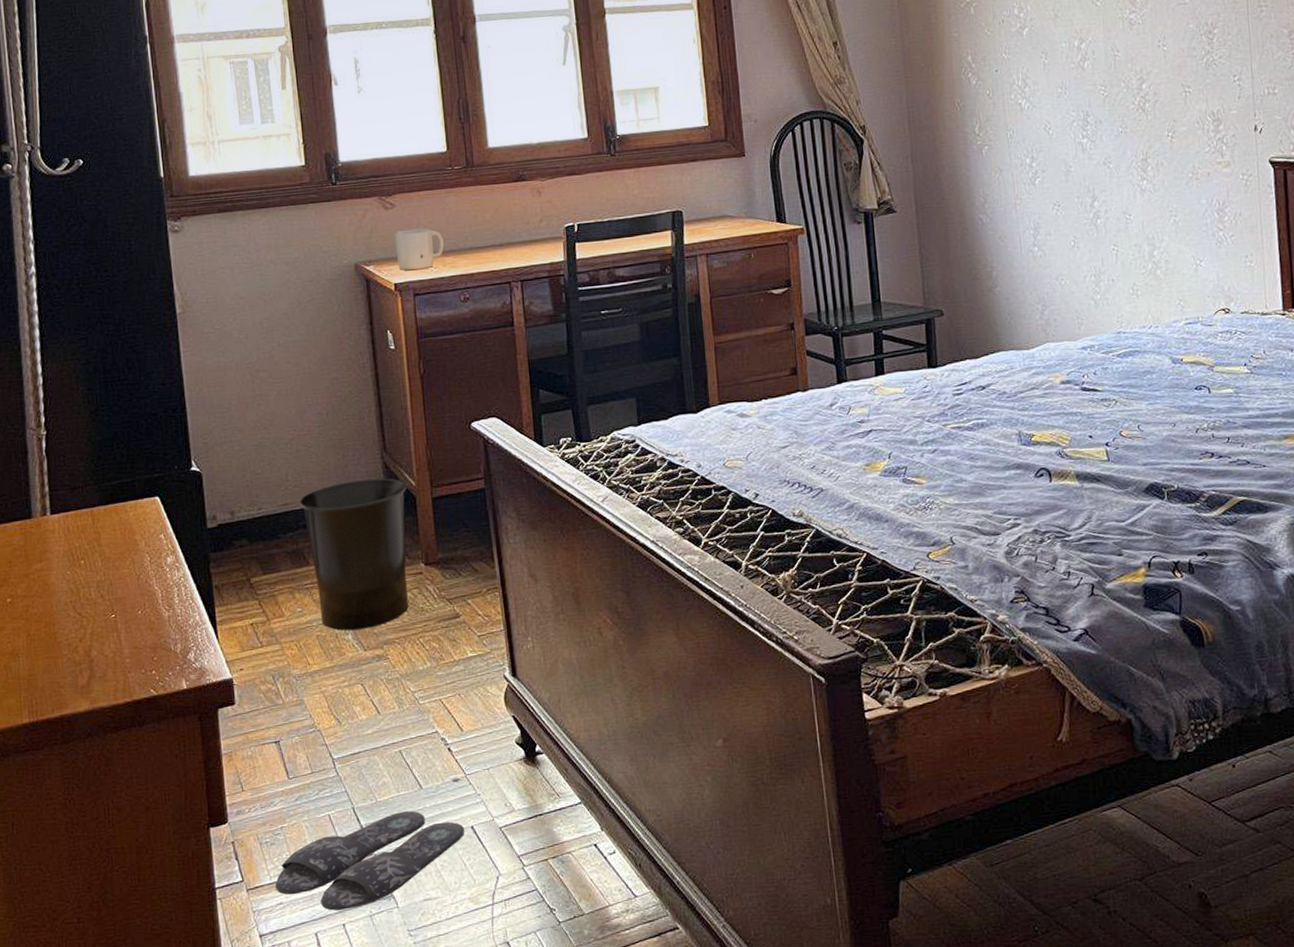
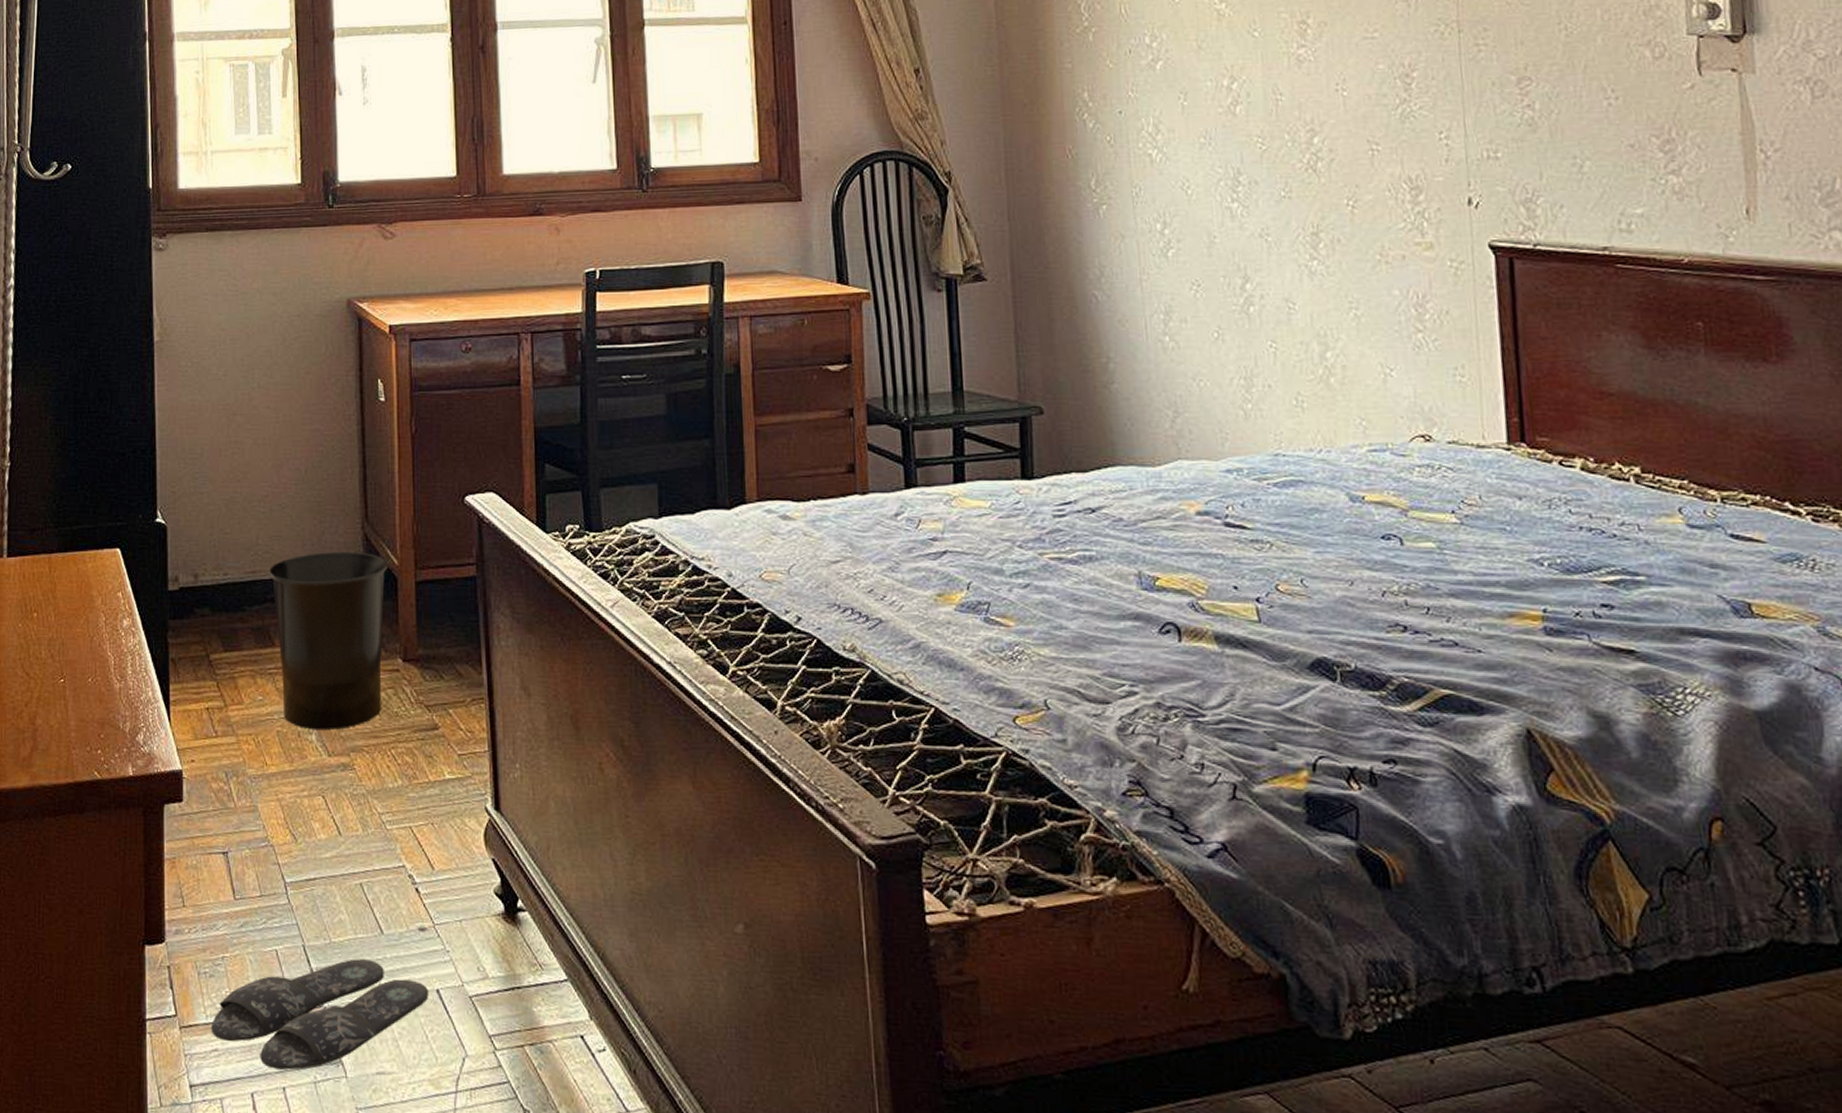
mug: present [394,228,444,271] -> none [392,263,447,312]

